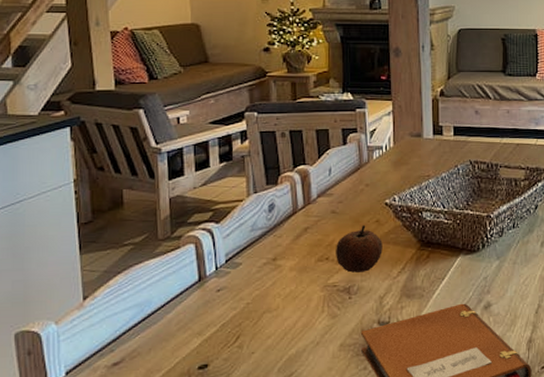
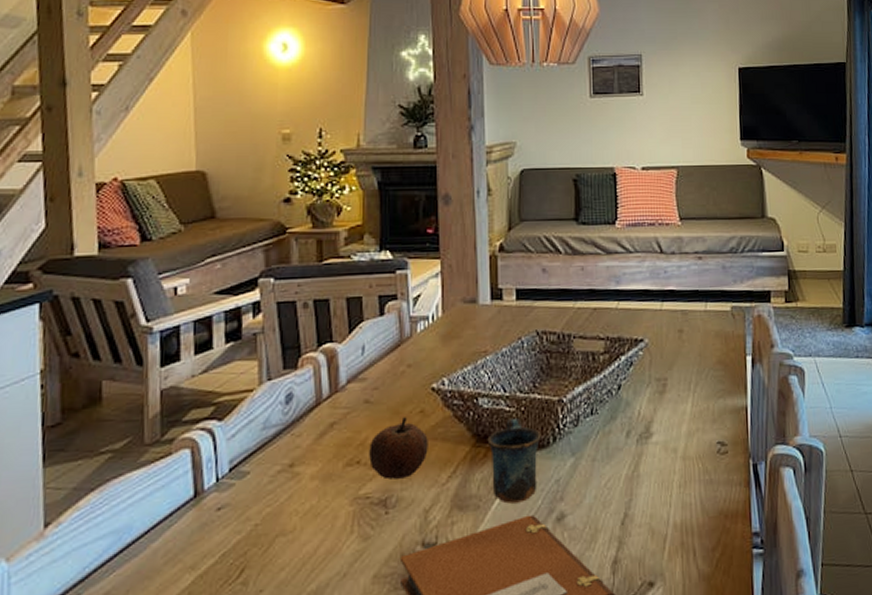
mug: none [429,229,473,294] -> present [487,418,541,504]

